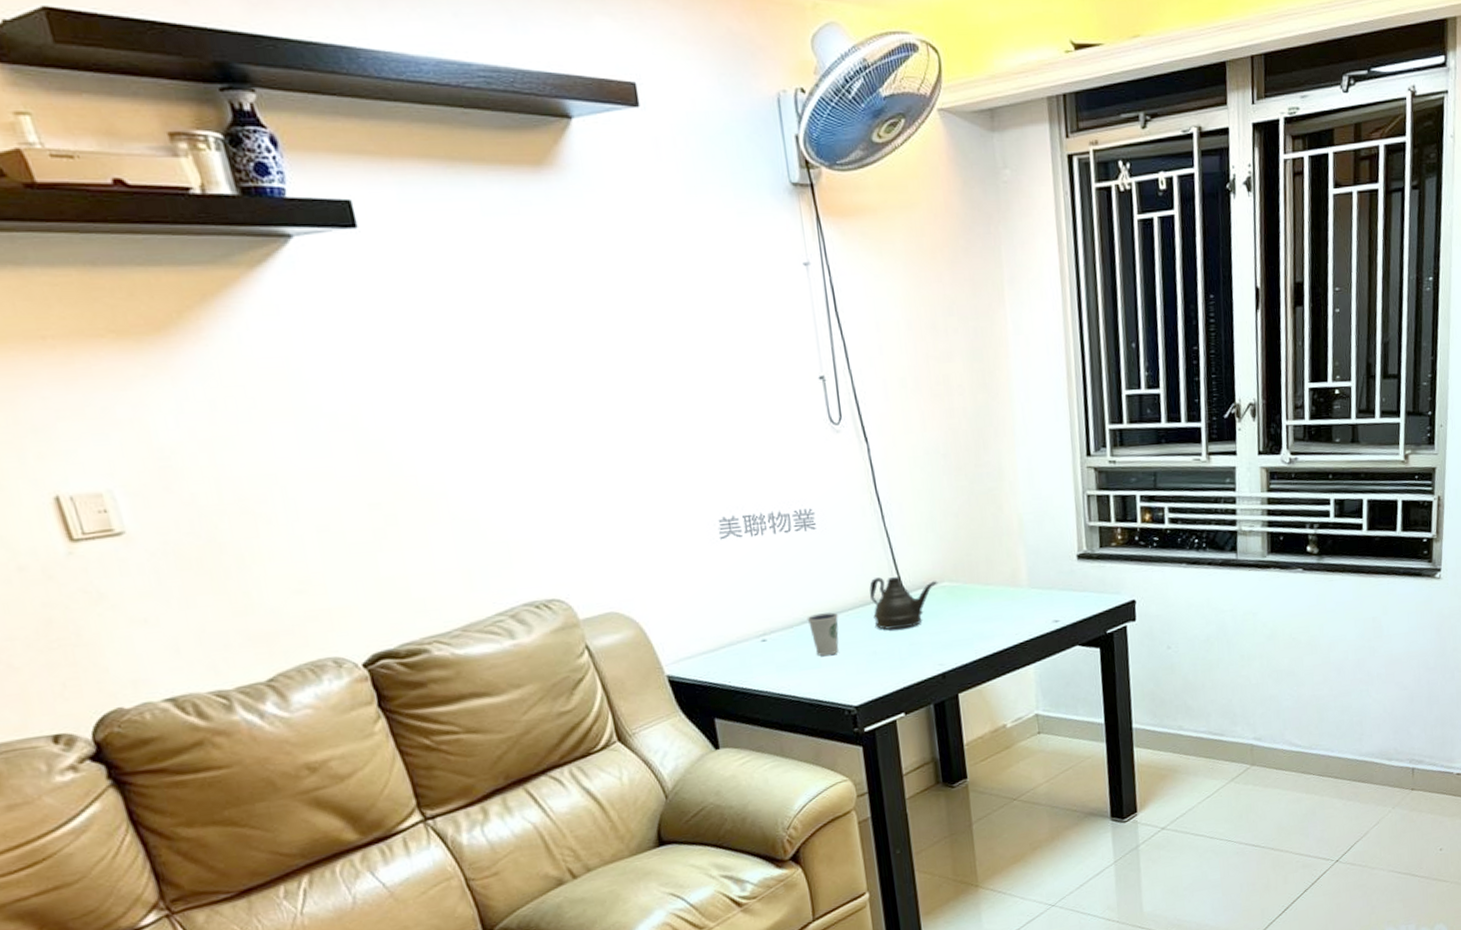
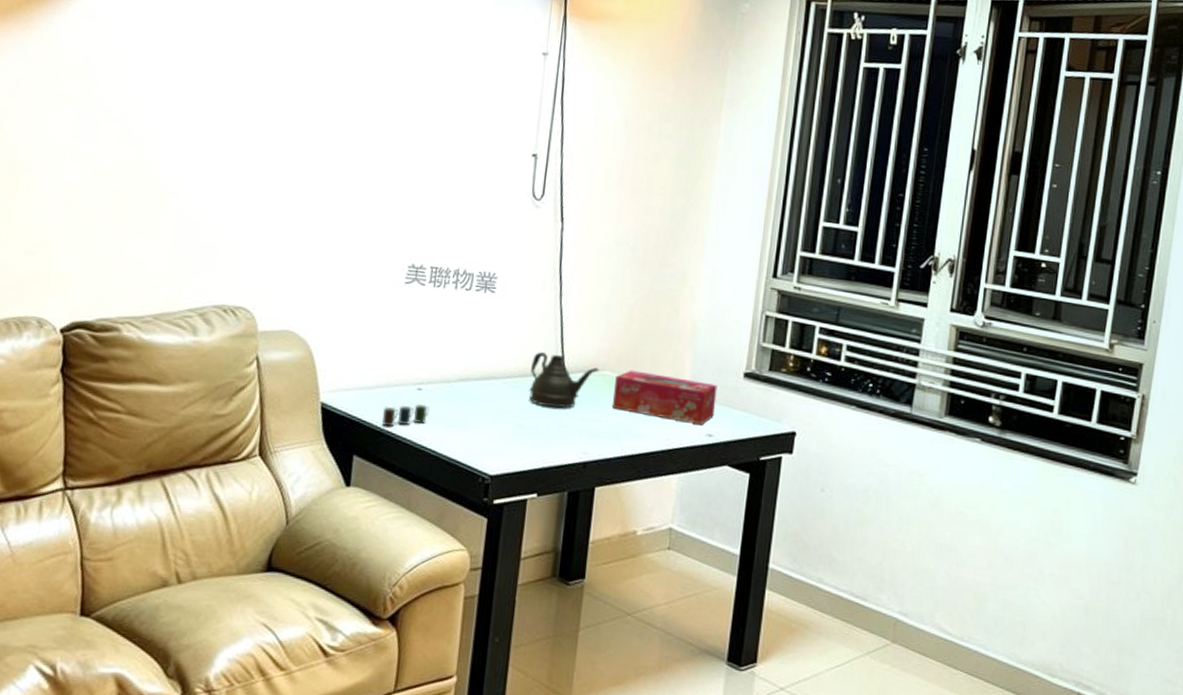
cup: none [733,654,780,685] -> present [382,403,430,427]
dixie cup: present [807,612,839,656] -> none [465,374,496,418]
tissue box: none [955,571,1057,617] -> present [613,370,718,425]

